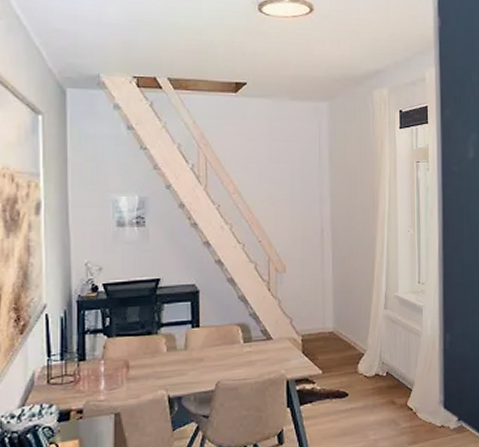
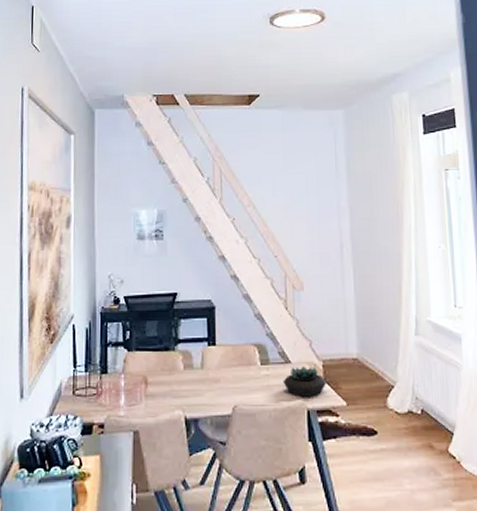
succulent plant: none [264,341,305,369] -> present [282,366,327,397]

